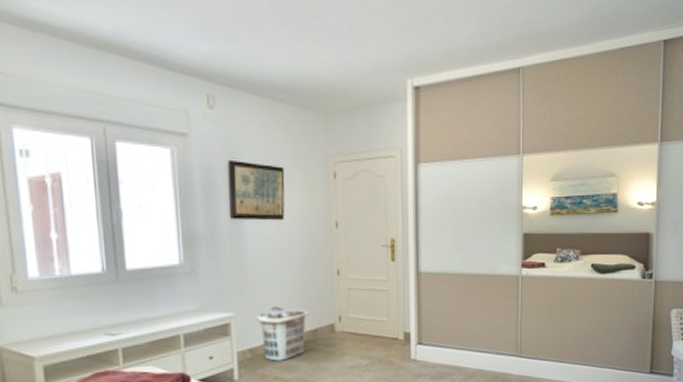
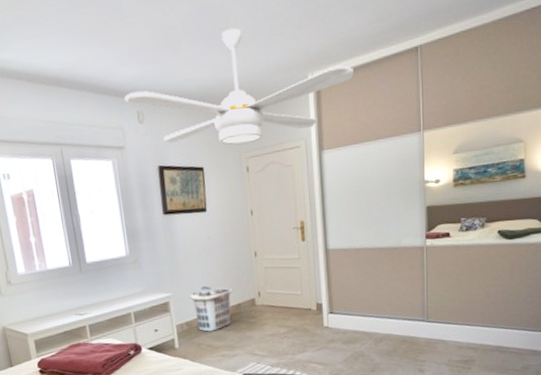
ceiling fan: none [192,18,455,147] -> present [124,28,354,145]

